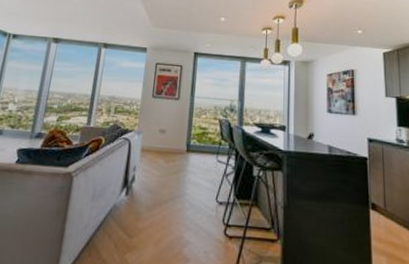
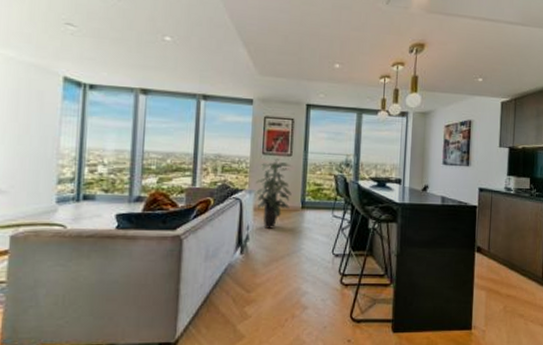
indoor plant: none [143,101,179,171] -> present [254,158,292,229]

